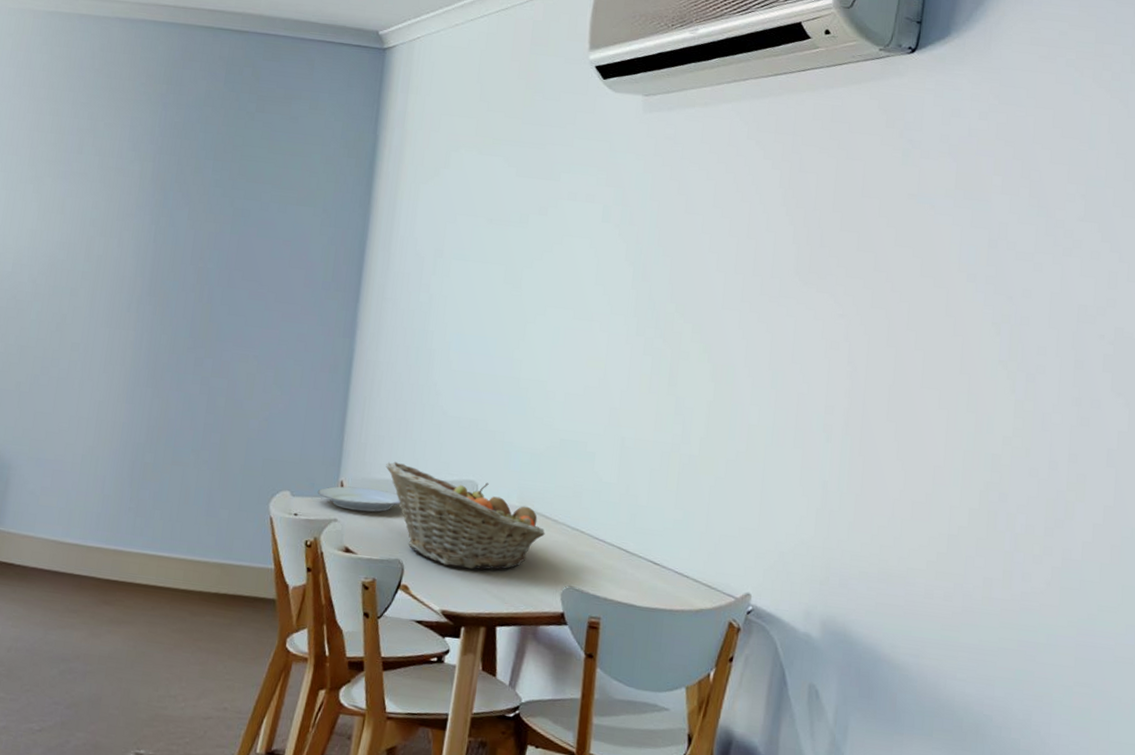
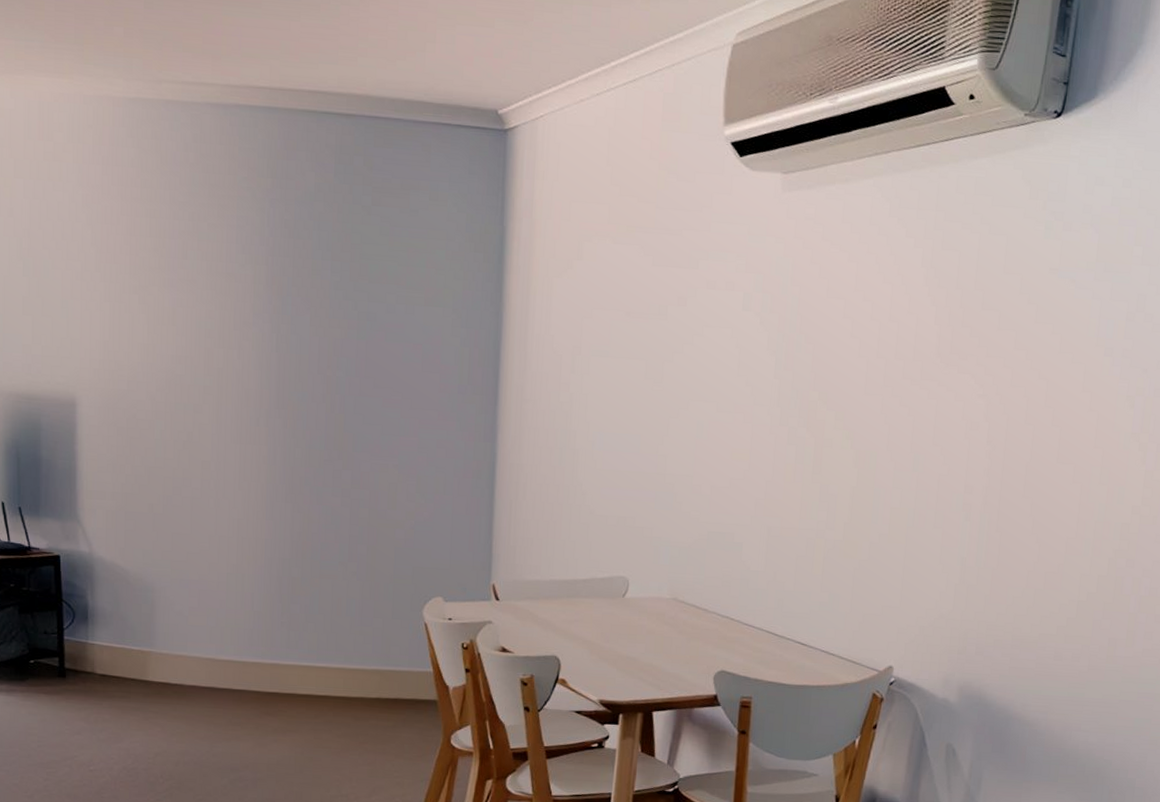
plate: present [317,486,401,512] -> none [469,589,554,613]
fruit basket: present [386,461,545,570] -> none [536,562,696,661]

